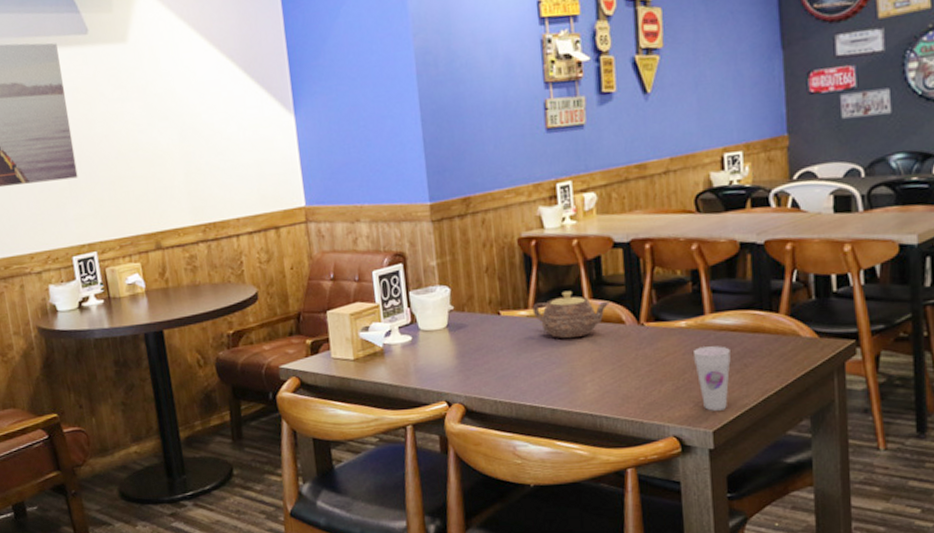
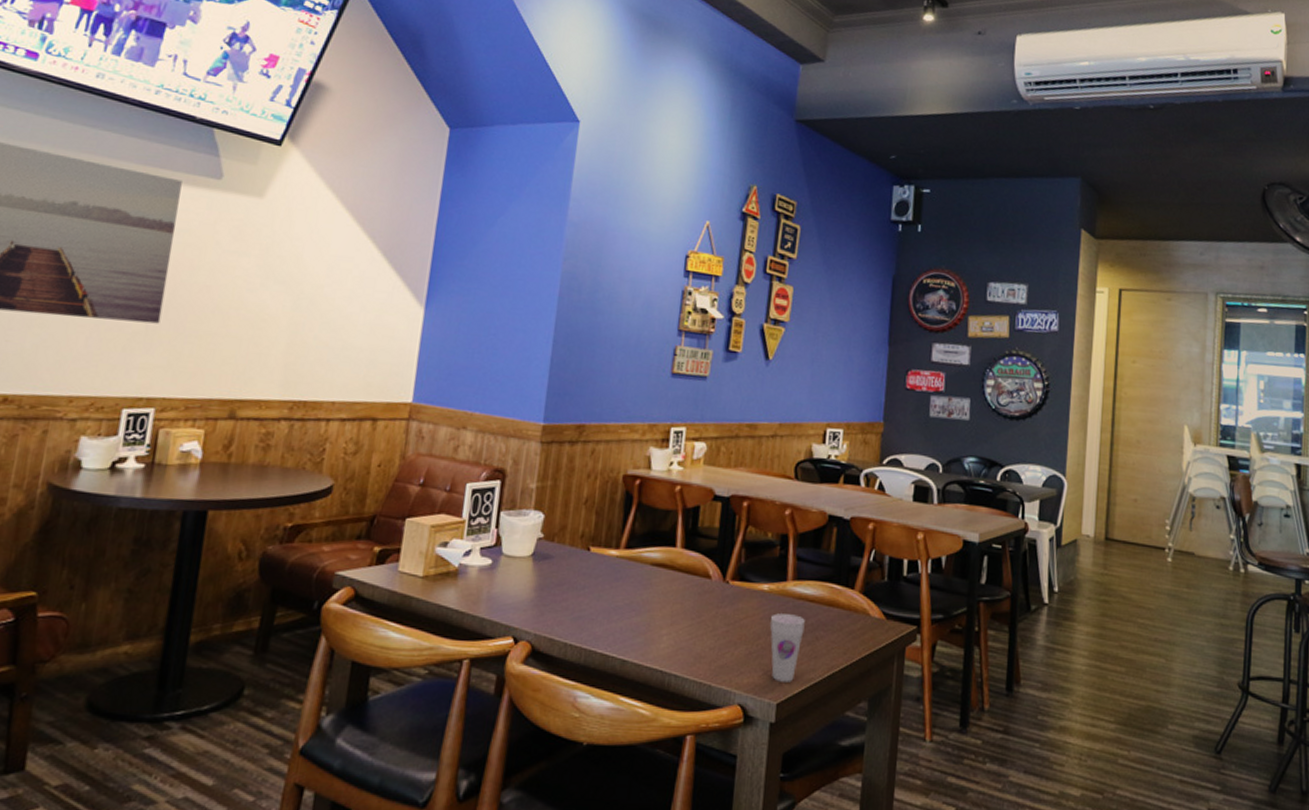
teapot: present [532,290,610,339] -> none [623,536,700,587]

